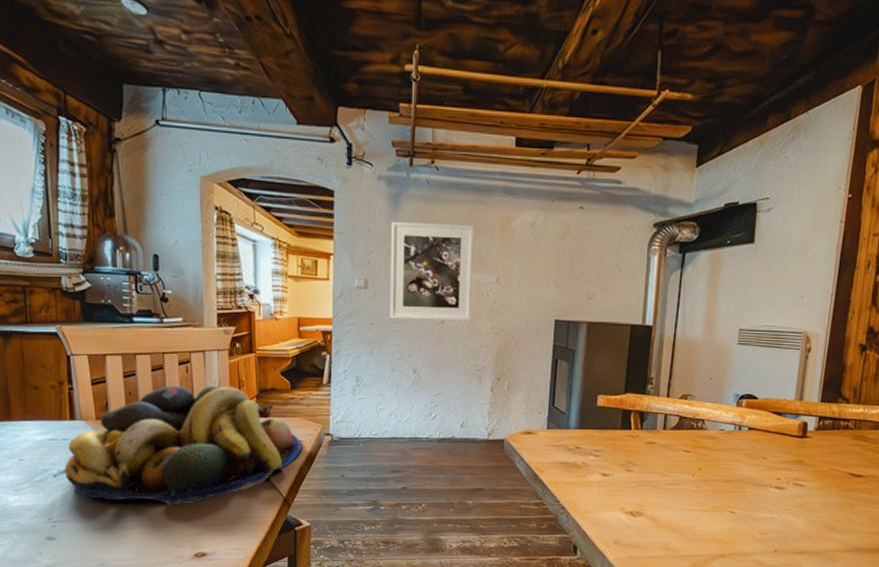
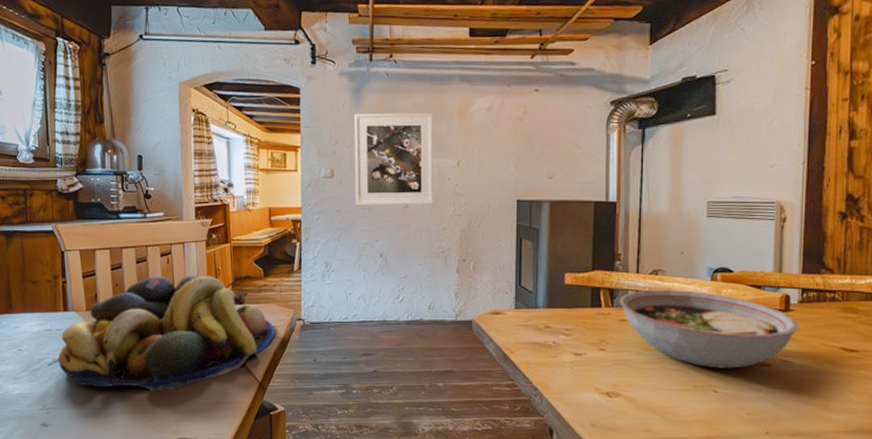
bowl: none [648,413,813,491] -> present [619,289,799,369]

